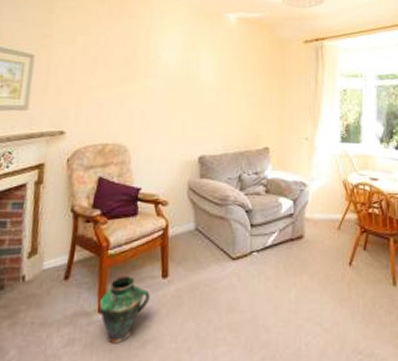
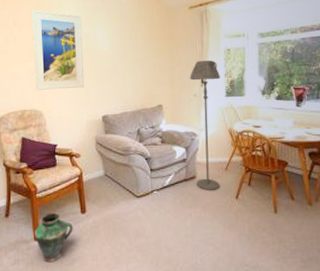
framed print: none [122,29,185,122] -> present [31,9,85,90]
floor lamp: none [302,100,335,254] -> present [190,60,220,190]

